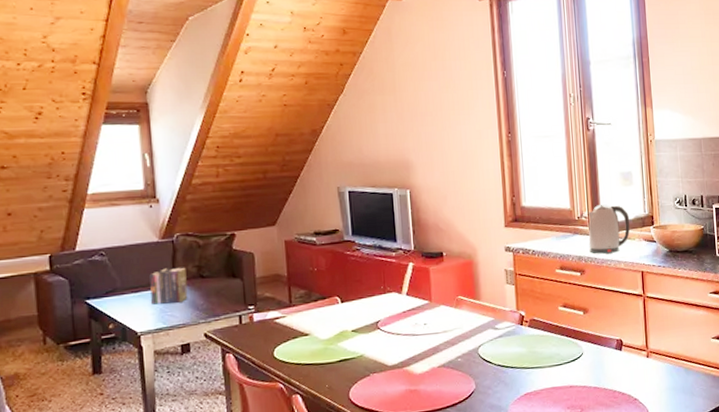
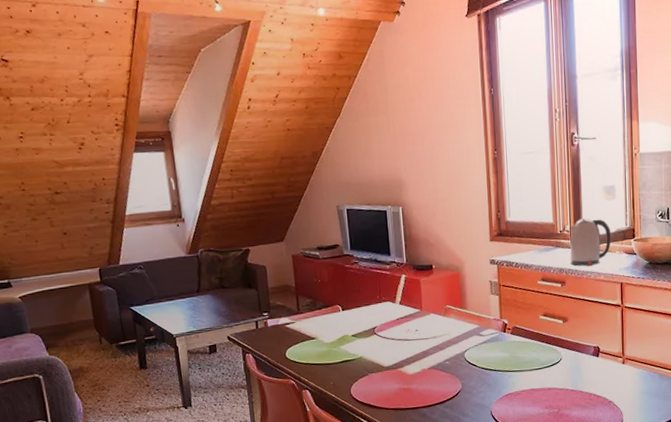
books: present [149,267,188,305] -> none [180,279,213,311]

